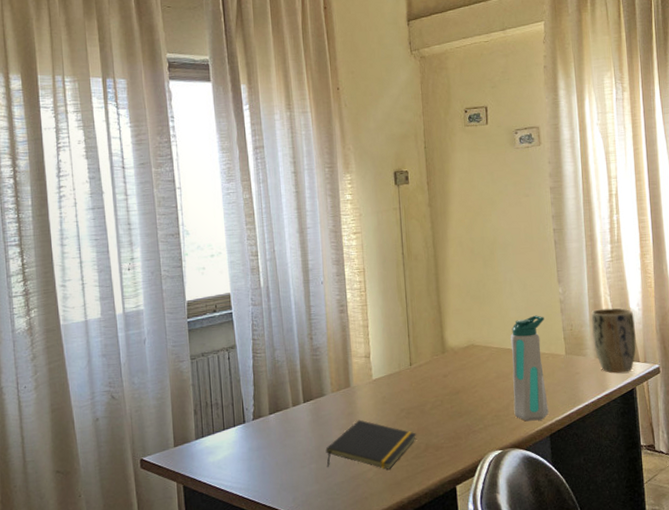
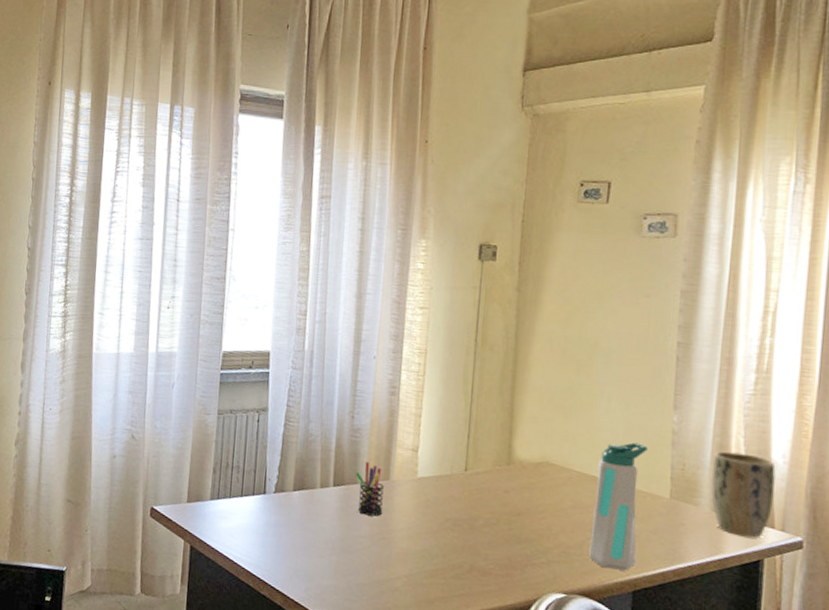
pen holder: none [320,375,349,422] -> present [355,462,384,517]
notepad: present [325,419,417,470] -> none [349,519,461,584]

